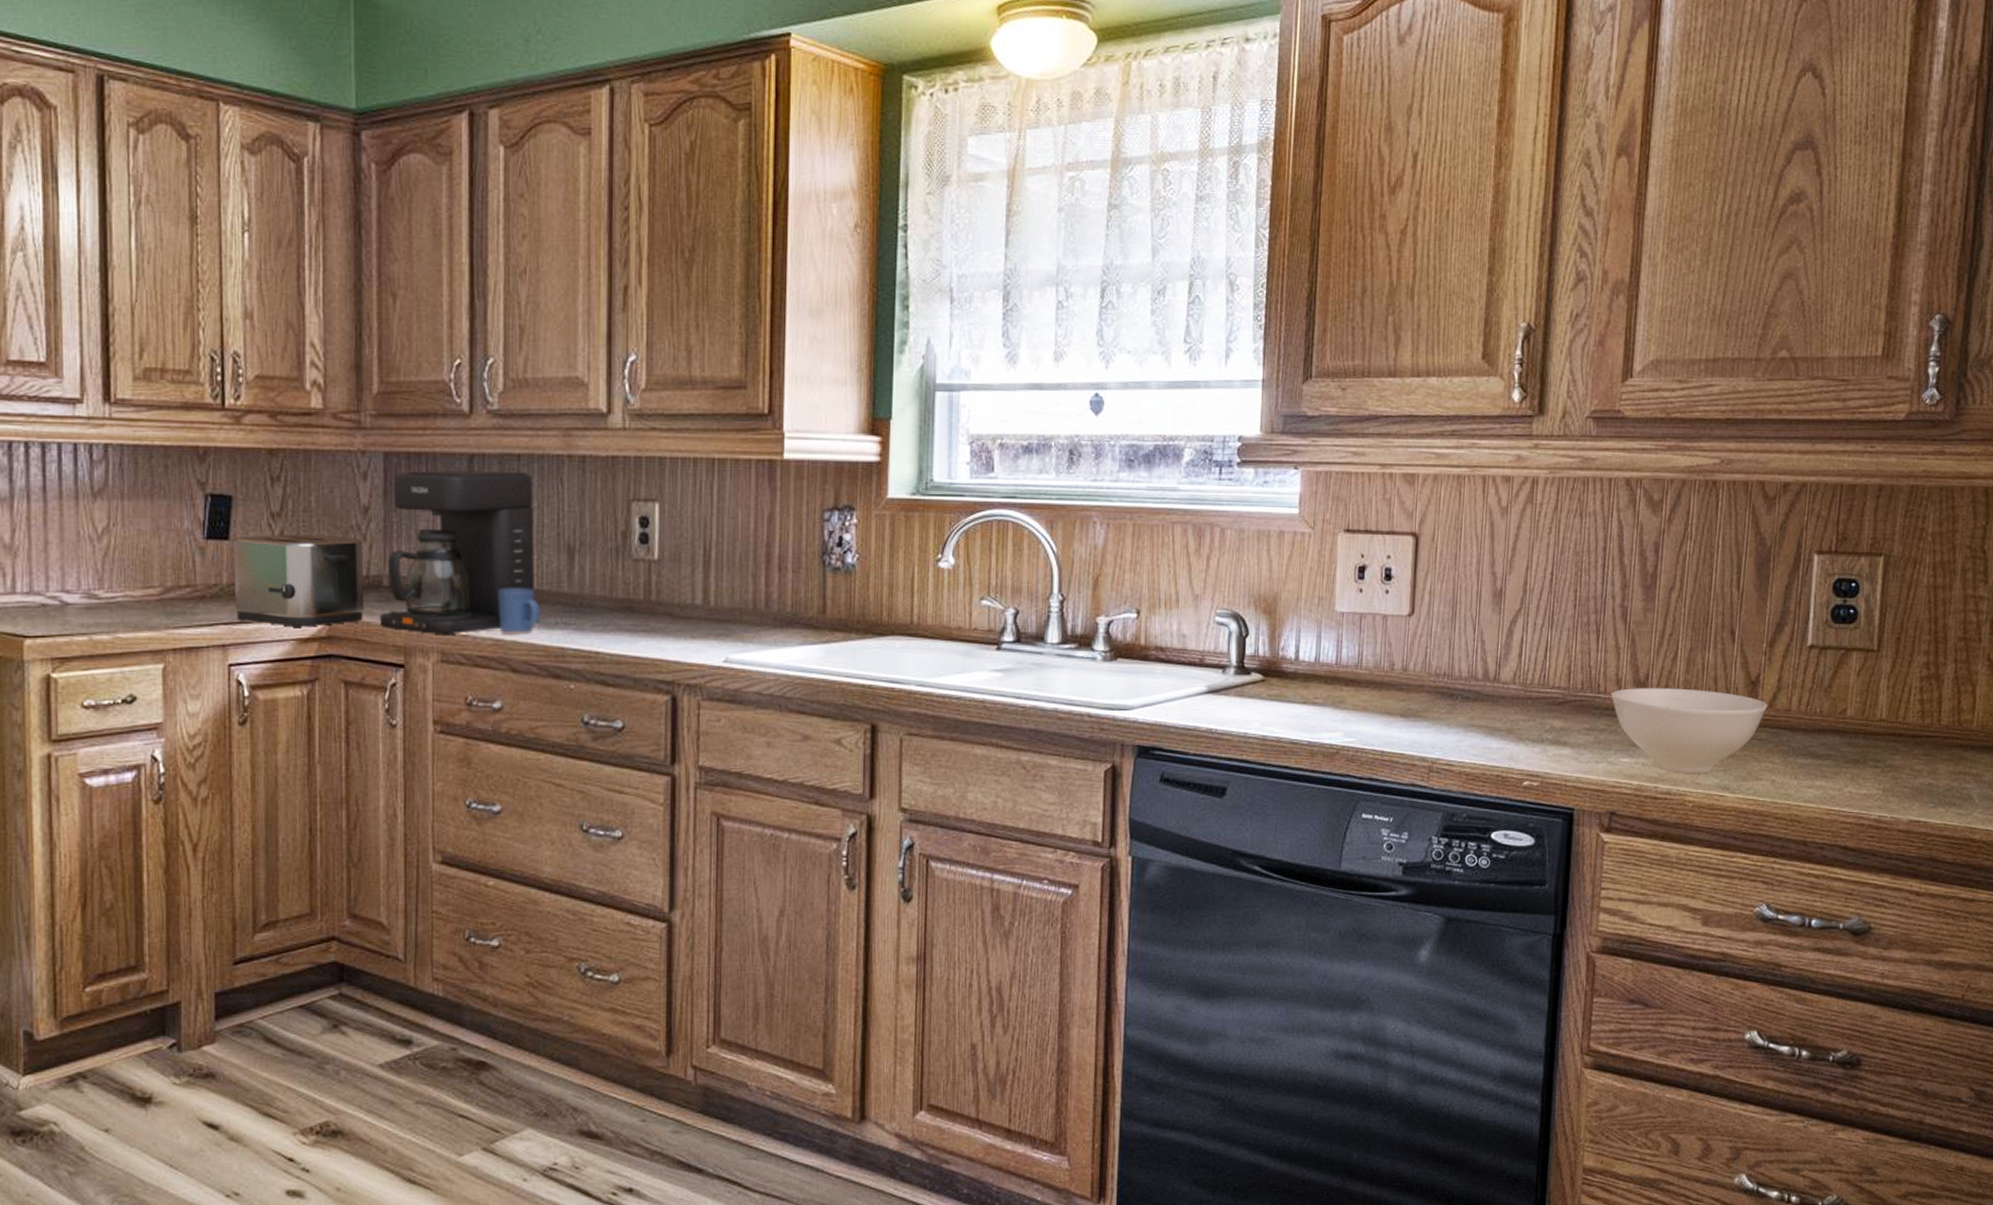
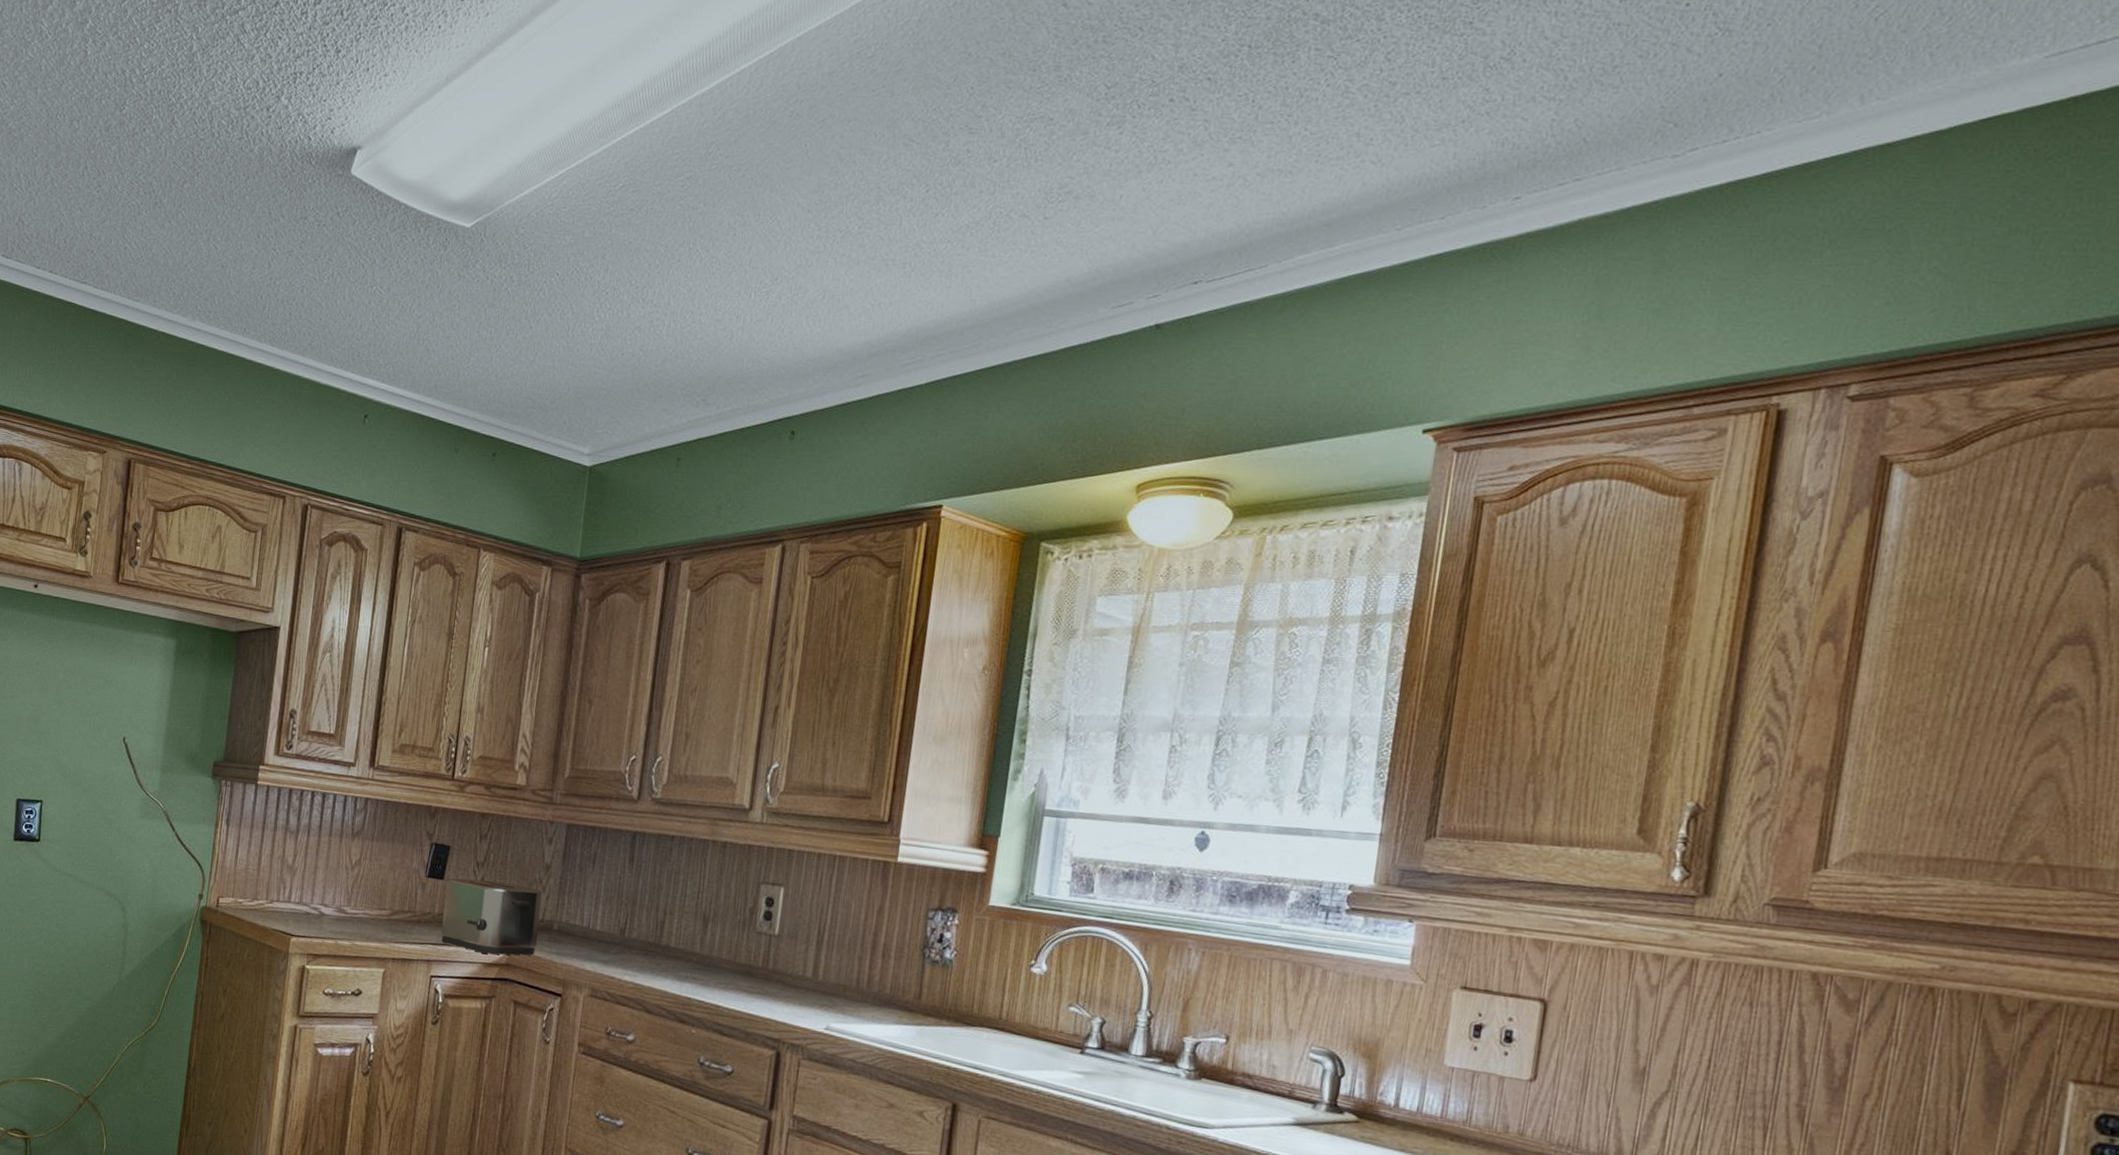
coffee maker: present [379,469,535,636] -> none [546,841,682,976]
mug: present [497,588,540,635] -> none [640,943,675,983]

